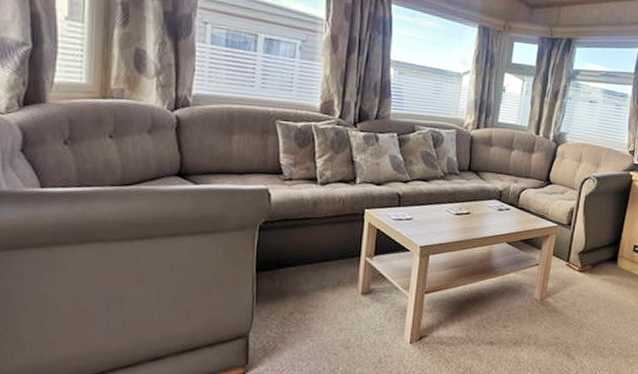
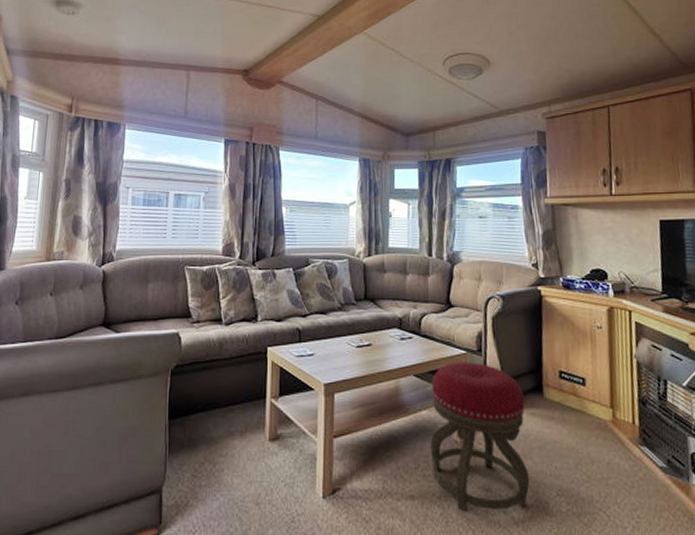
stool: none [512,233,601,354] -> present [430,362,530,511]

